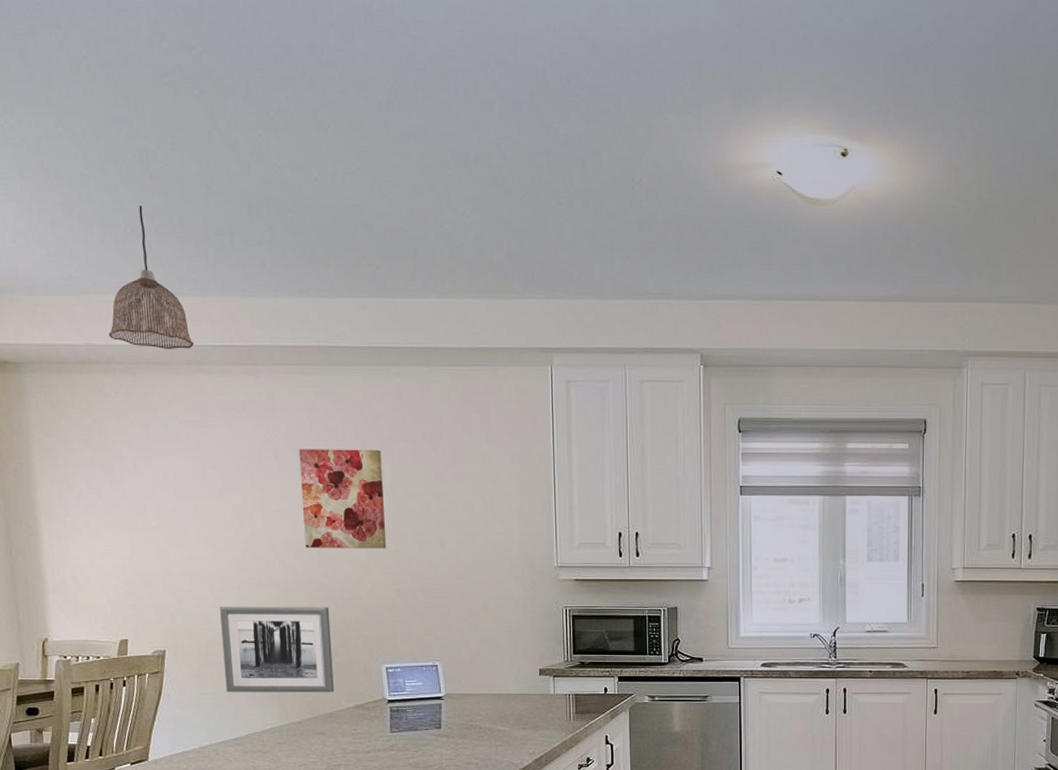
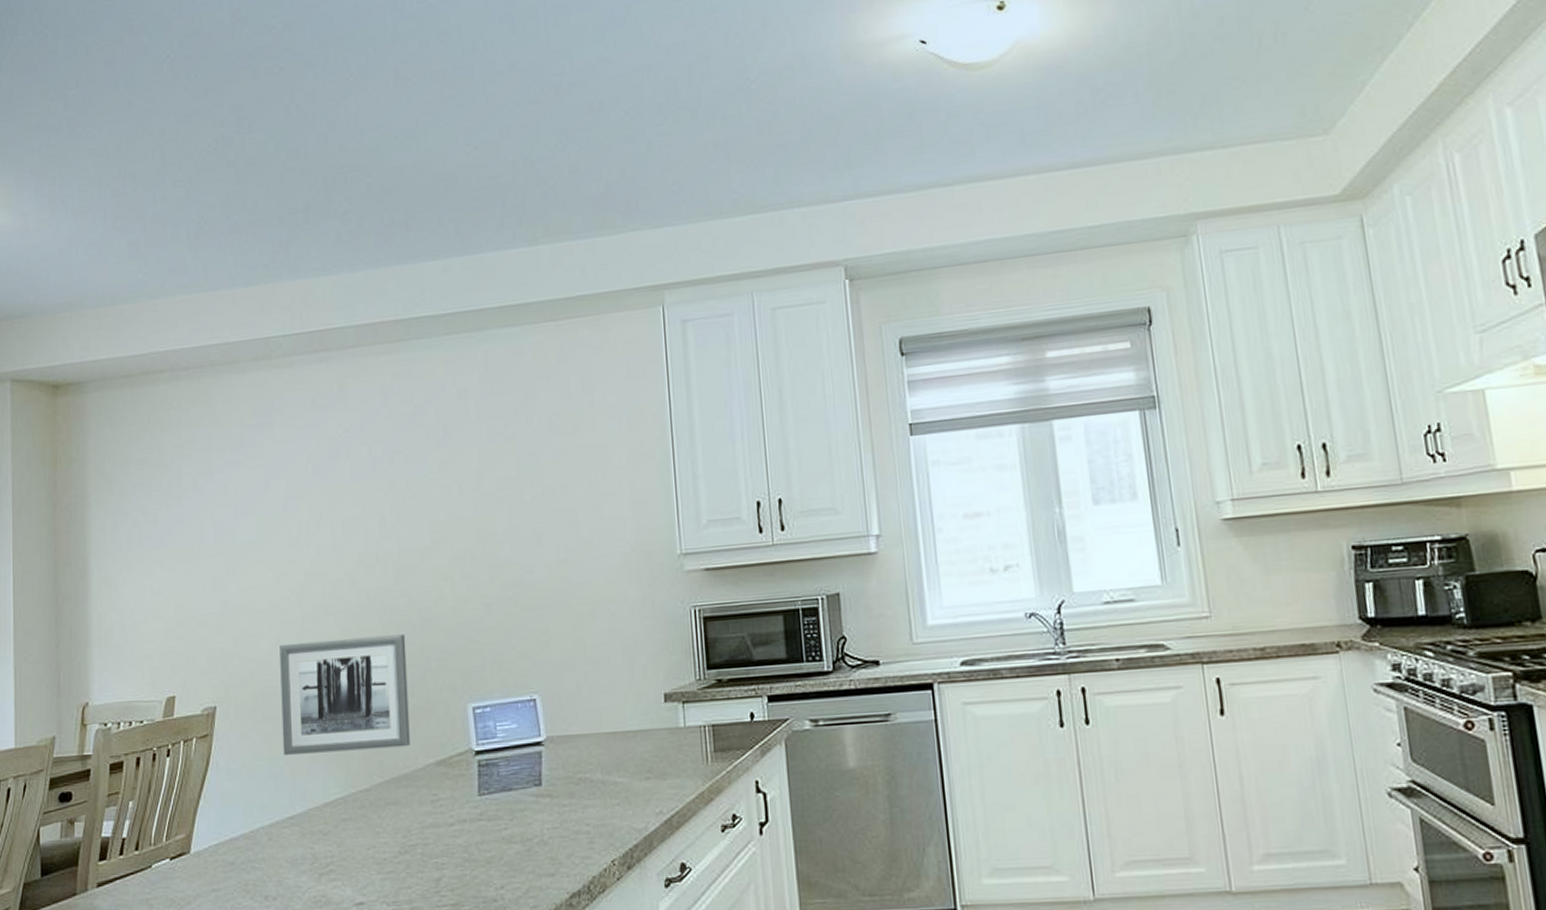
pendant lamp: present [108,205,194,349] -> none [174,195,262,347]
wall art: present [298,449,387,549] -> none [373,432,473,562]

